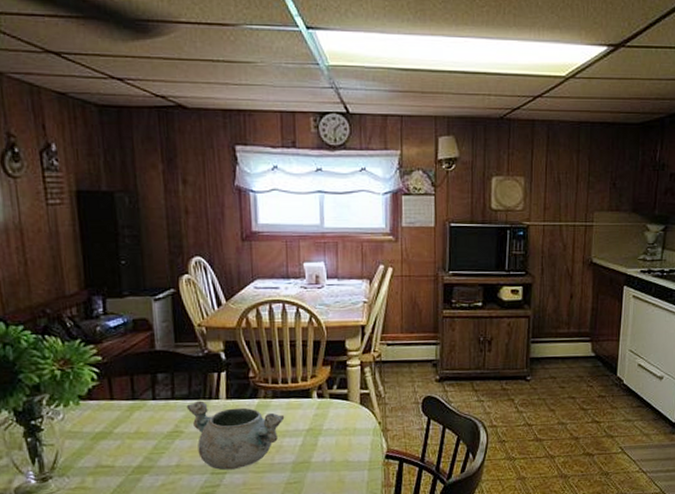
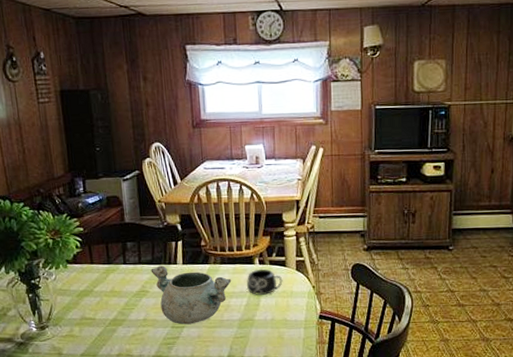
mug: none [303,403,345,434] -> present [247,268,283,295]

